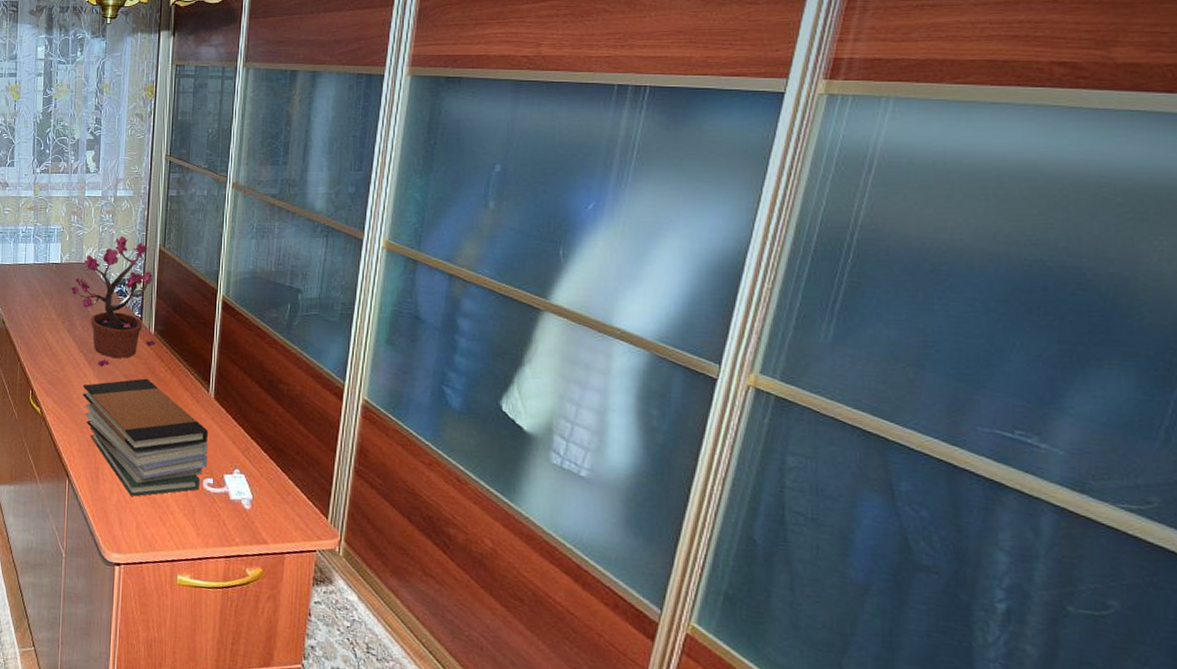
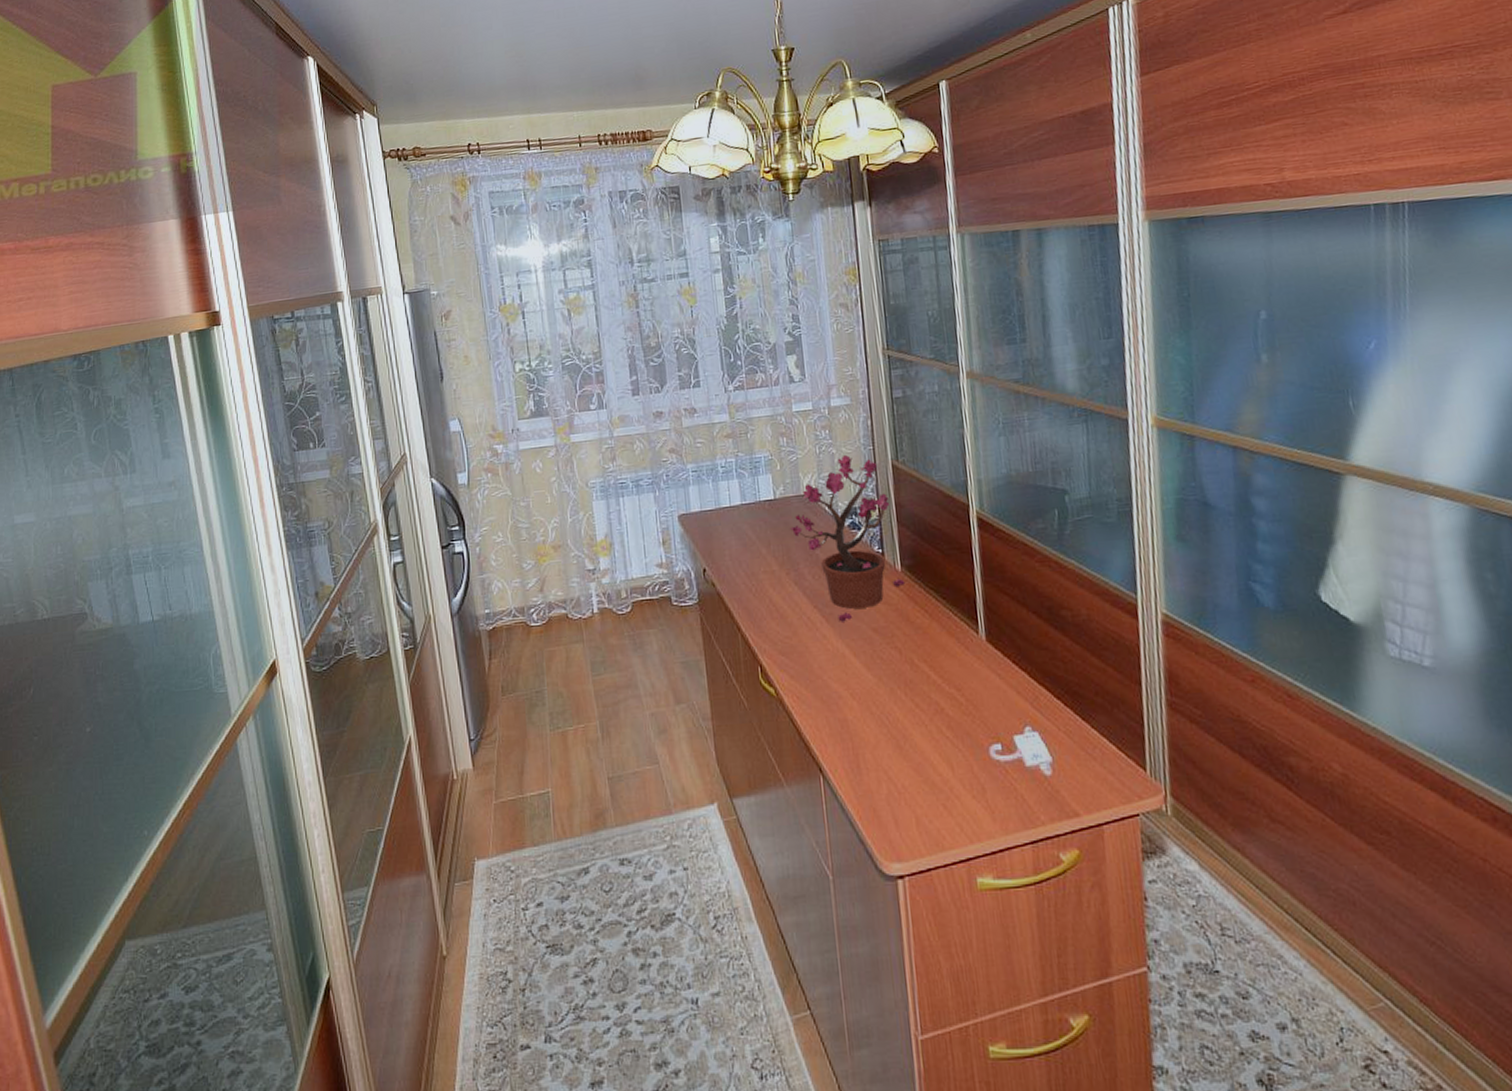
book stack: present [82,378,209,497] -> none [823,628,992,784]

